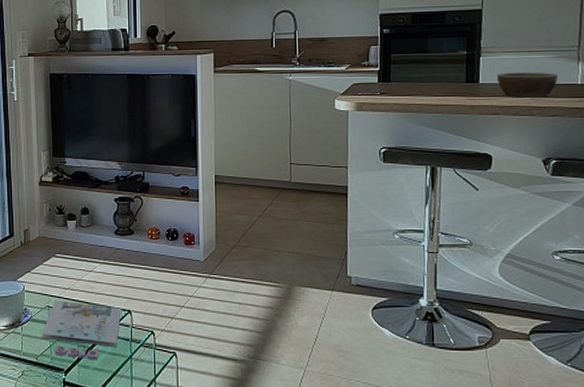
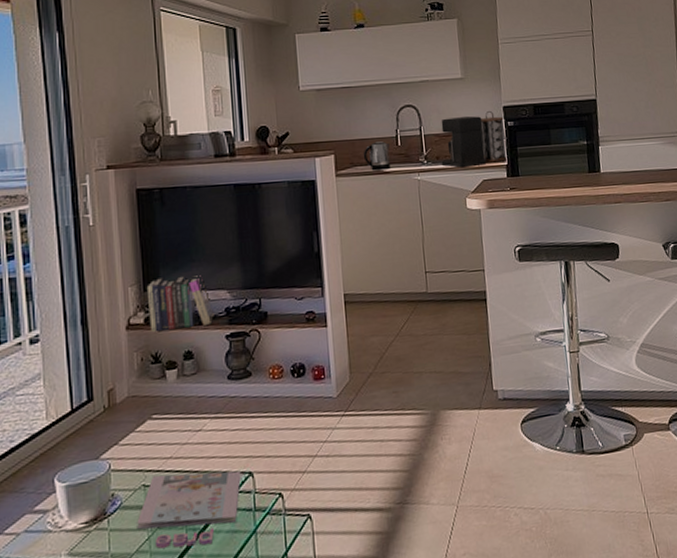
books: none [55,147,106,190] -> present [146,275,214,333]
kettle: none [239,43,265,69] -> present [363,141,392,171]
coffee maker: none [313,23,358,71] -> present [441,116,486,168]
spice rack: none [355,17,382,68] -> present [481,110,509,163]
bowl: present [496,72,558,98] -> none [615,158,667,185]

